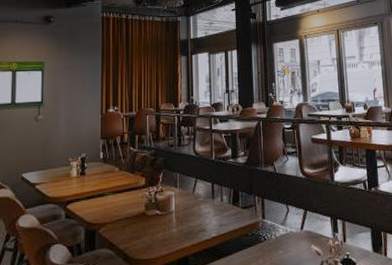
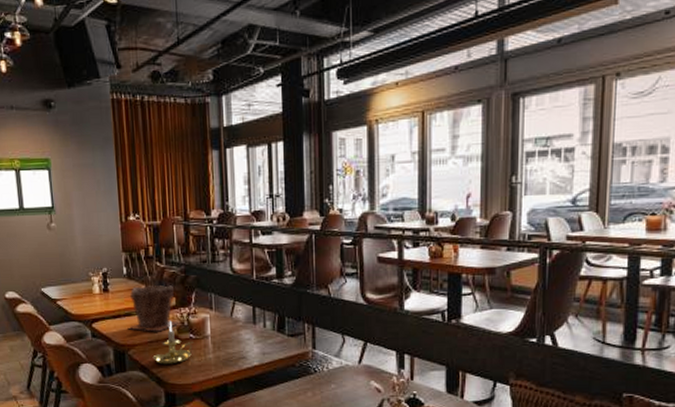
plant pot: none [100,167,148,211] -> present [127,285,181,332]
candle holder: none [121,198,159,241] -> present [153,320,194,365]

